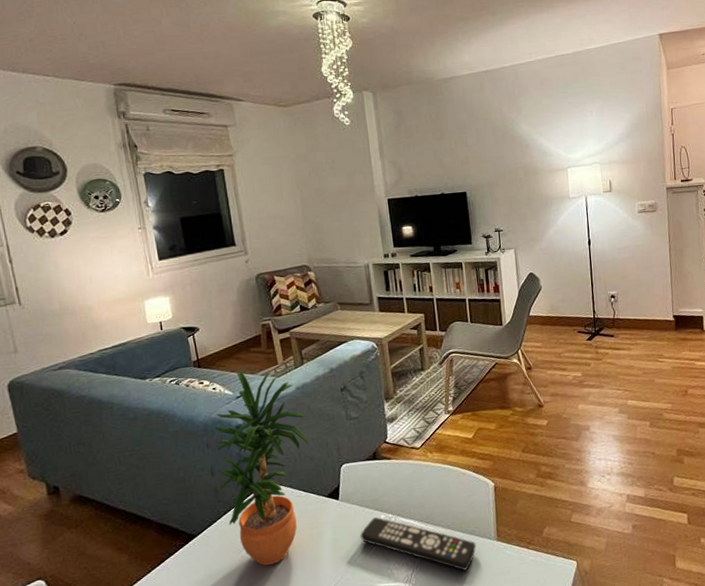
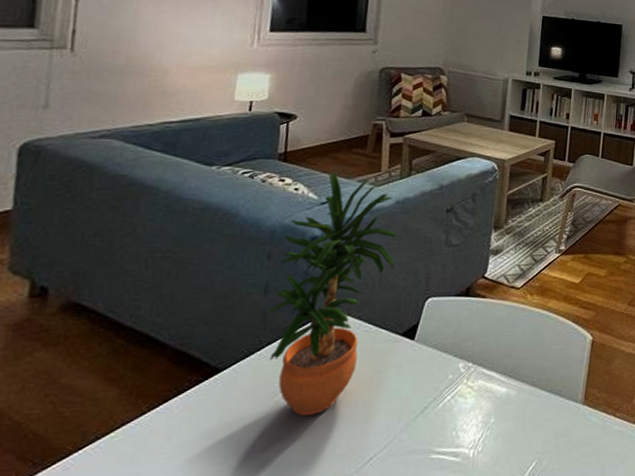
remote control: present [359,517,477,571] -> none [428,365,560,438]

